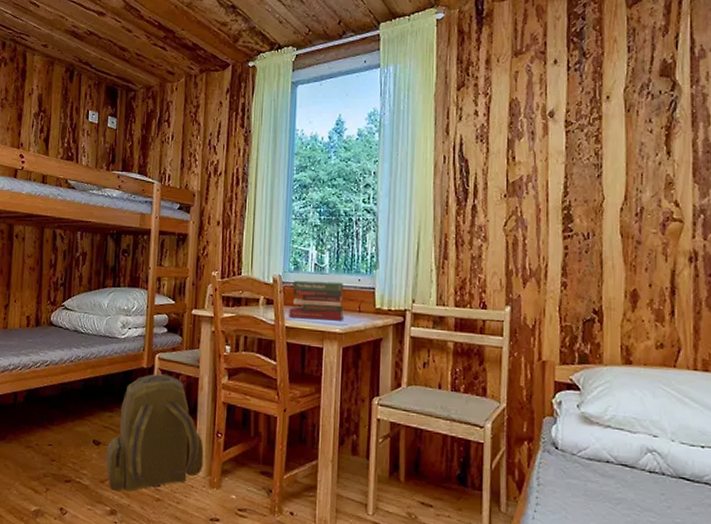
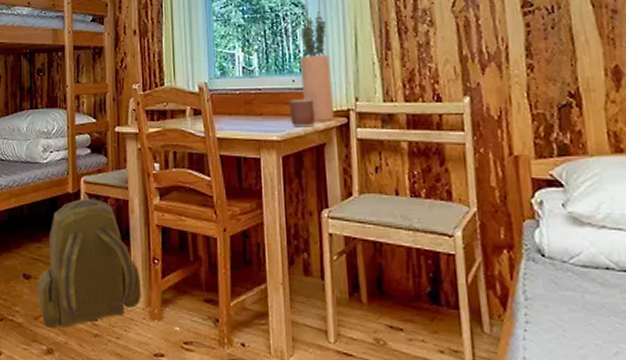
books: present [289,280,344,321] -> none [219,85,280,128]
mug: none [353,297,376,323] -> present [289,99,315,127]
vase: none [366,219,394,319] -> present [300,11,335,121]

